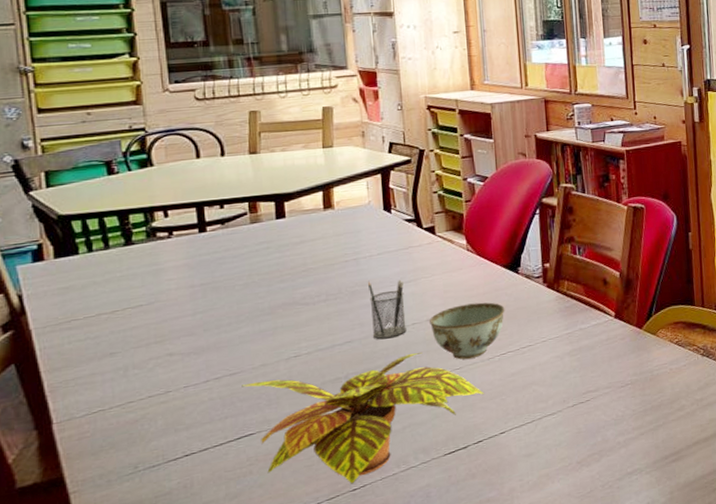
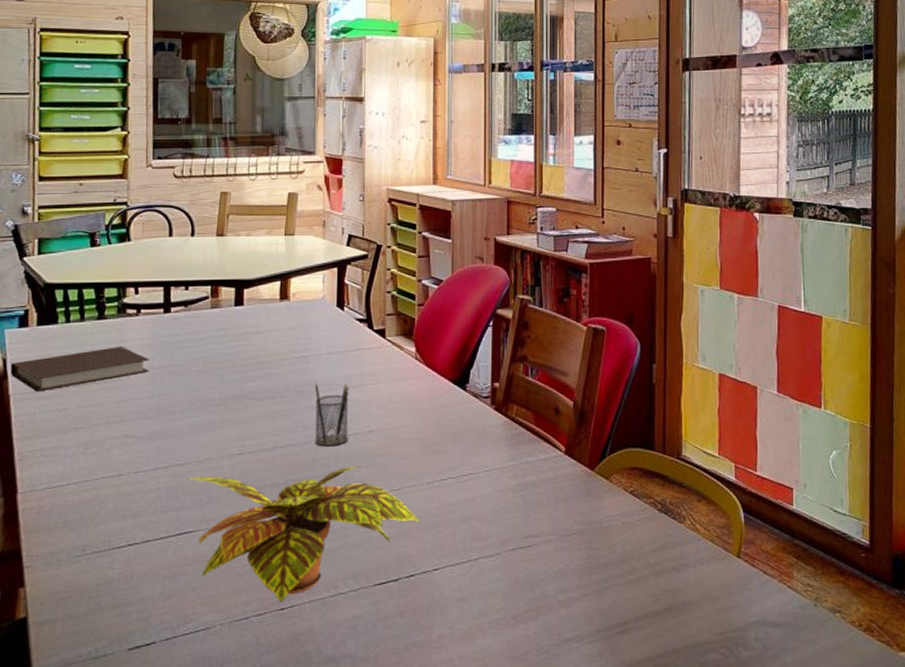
notebook: none [28,269,189,324] -> present [10,347,150,392]
bowl: present [430,302,505,360] -> none [372,418,449,480]

